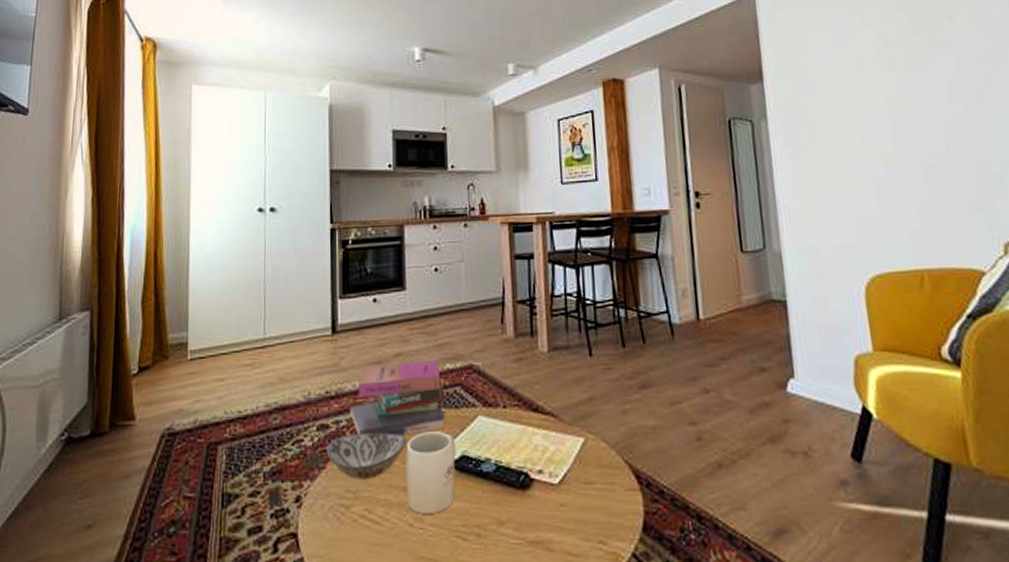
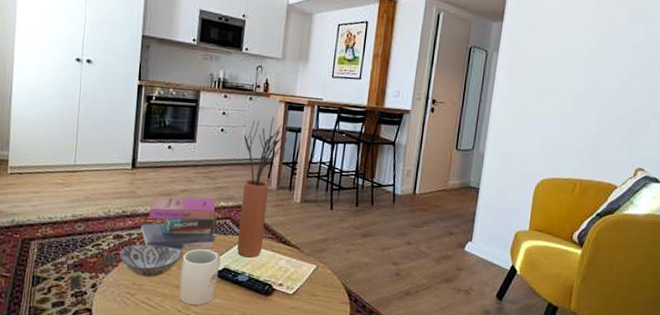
vase: none [463,244,521,437] -> present [237,117,291,258]

